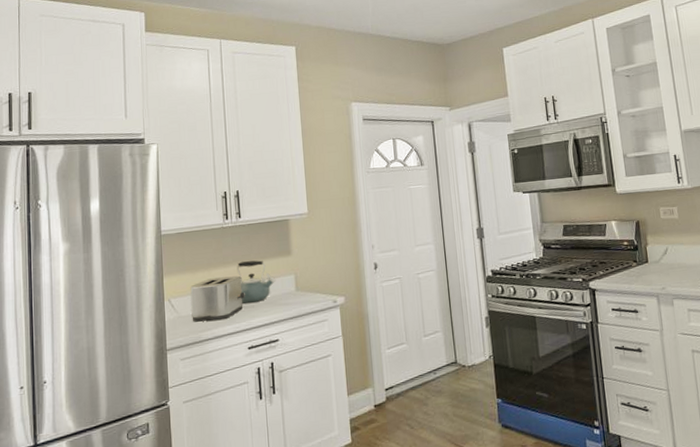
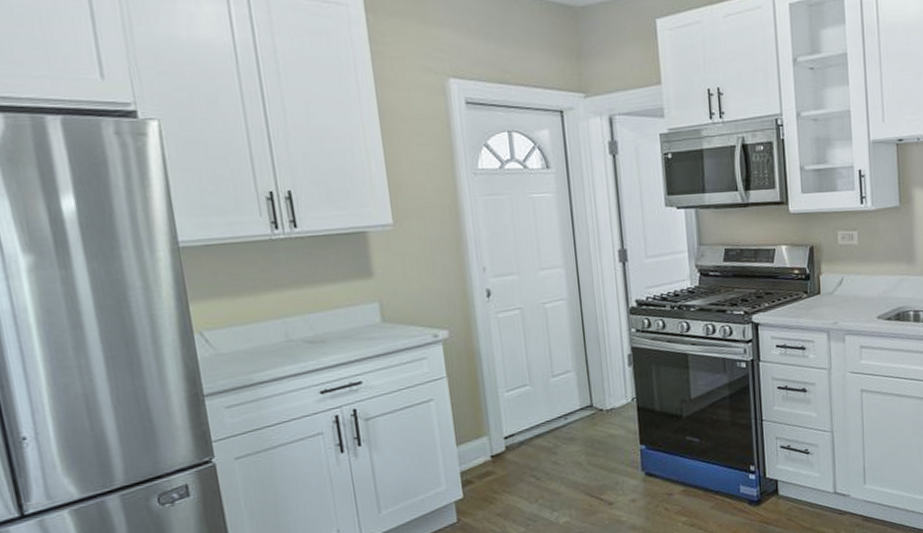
toaster: present [190,275,245,322] -> none [230,302,311,361]
kettle: present [236,260,276,304] -> none [295,283,354,338]

